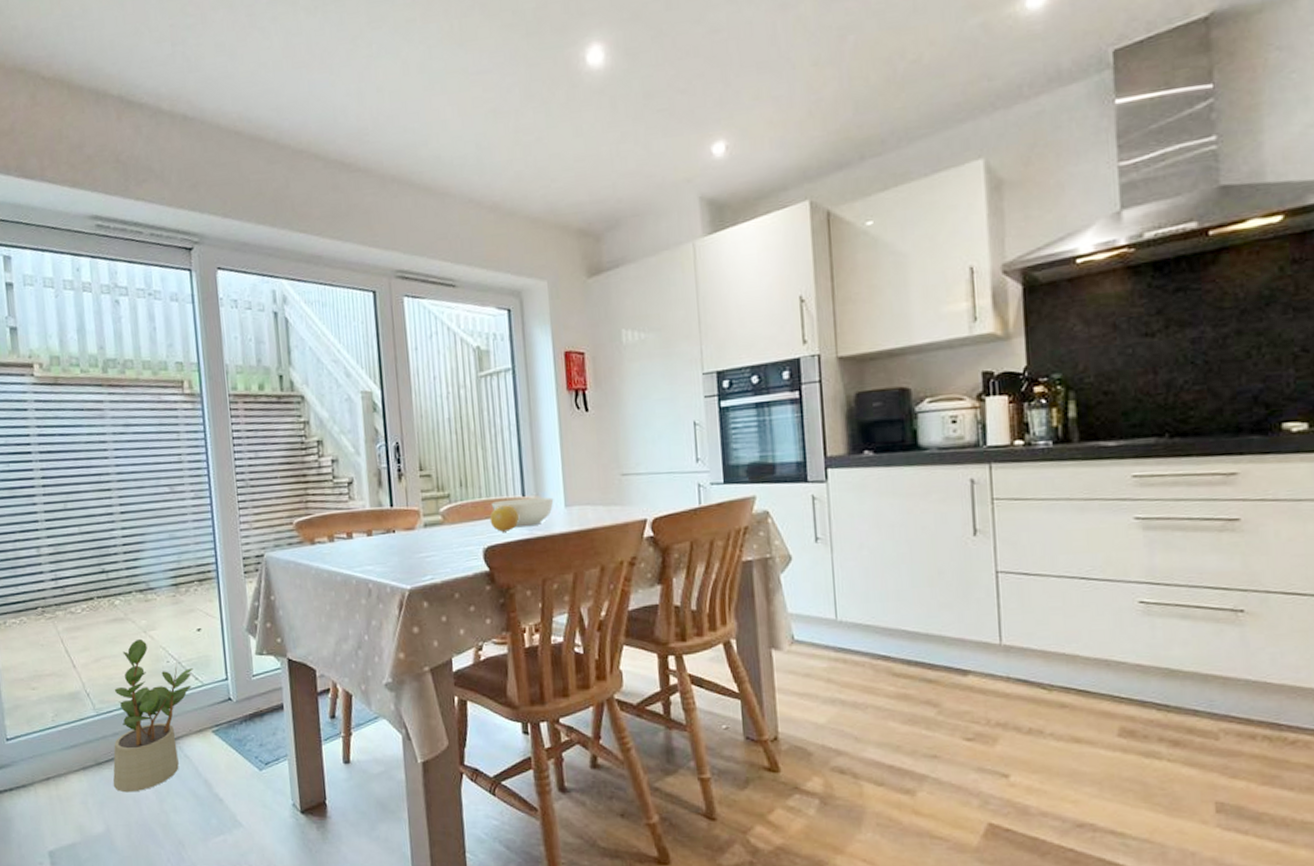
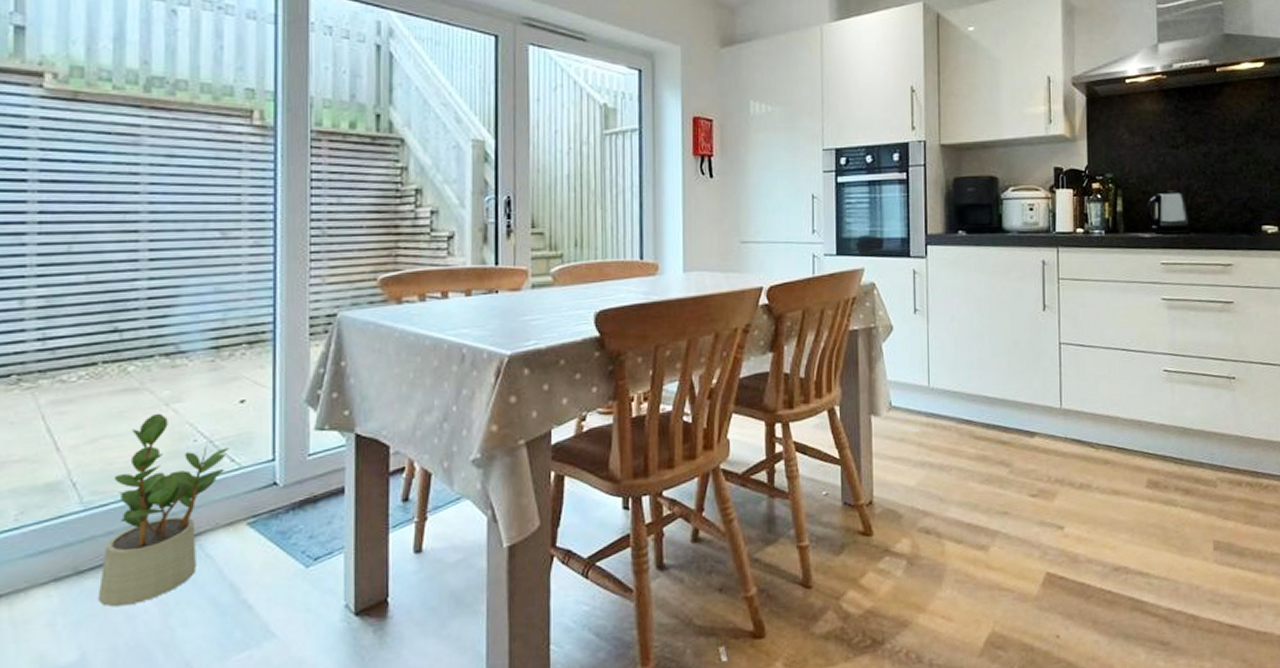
fruit: present [489,505,519,532] -> none [604,268,635,296]
bowl: present [491,497,554,527] -> none [607,261,672,292]
kettle: none [1108,387,1173,442] -> present [1146,190,1190,235]

